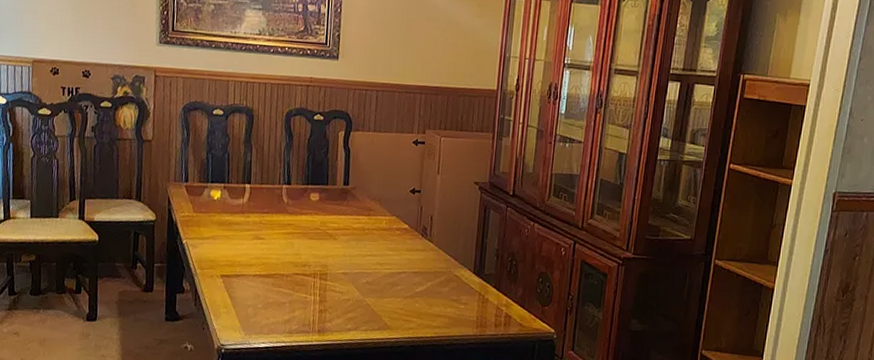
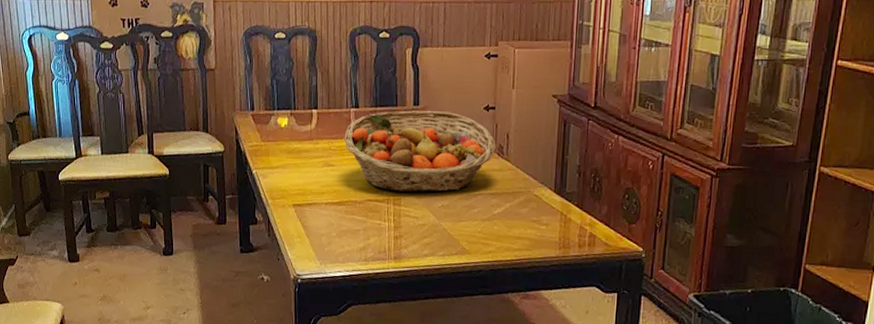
fruit basket: none [275,189,420,269] -> present [344,110,496,193]

